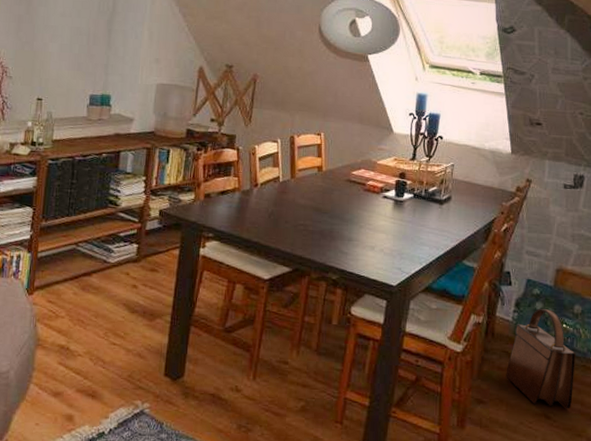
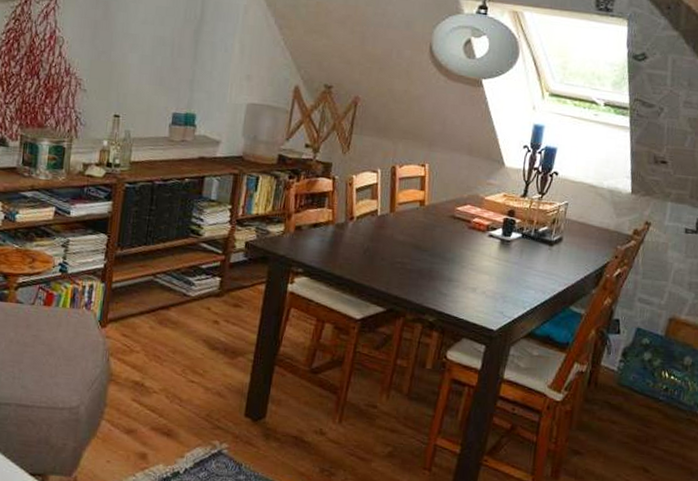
handbag: present [506,309,577,409] -> none [606,359,683,463]

